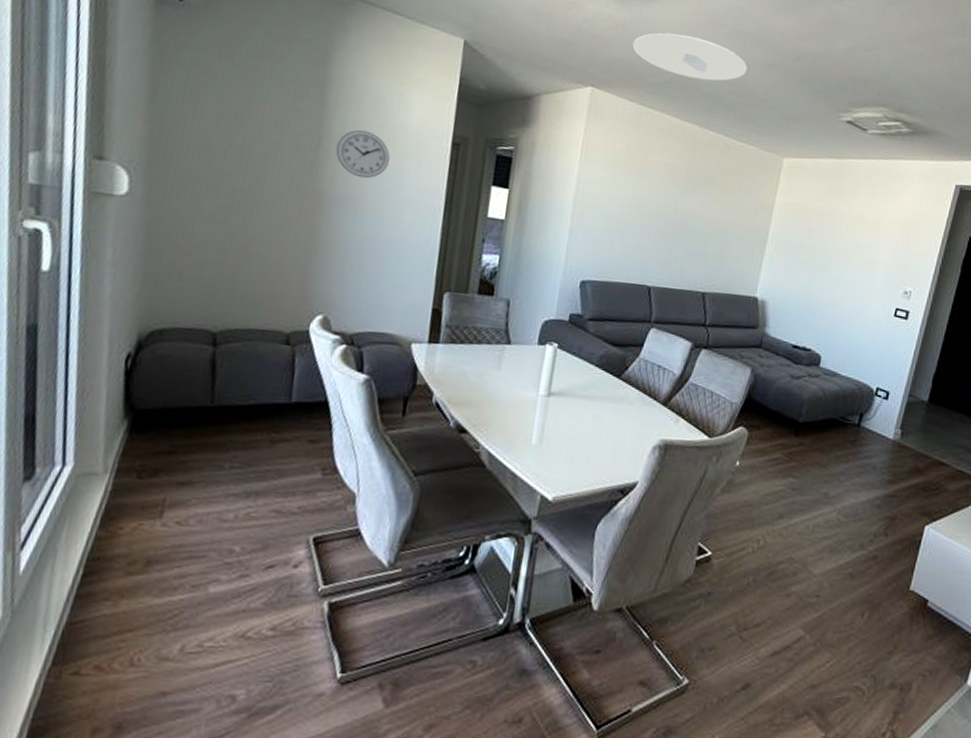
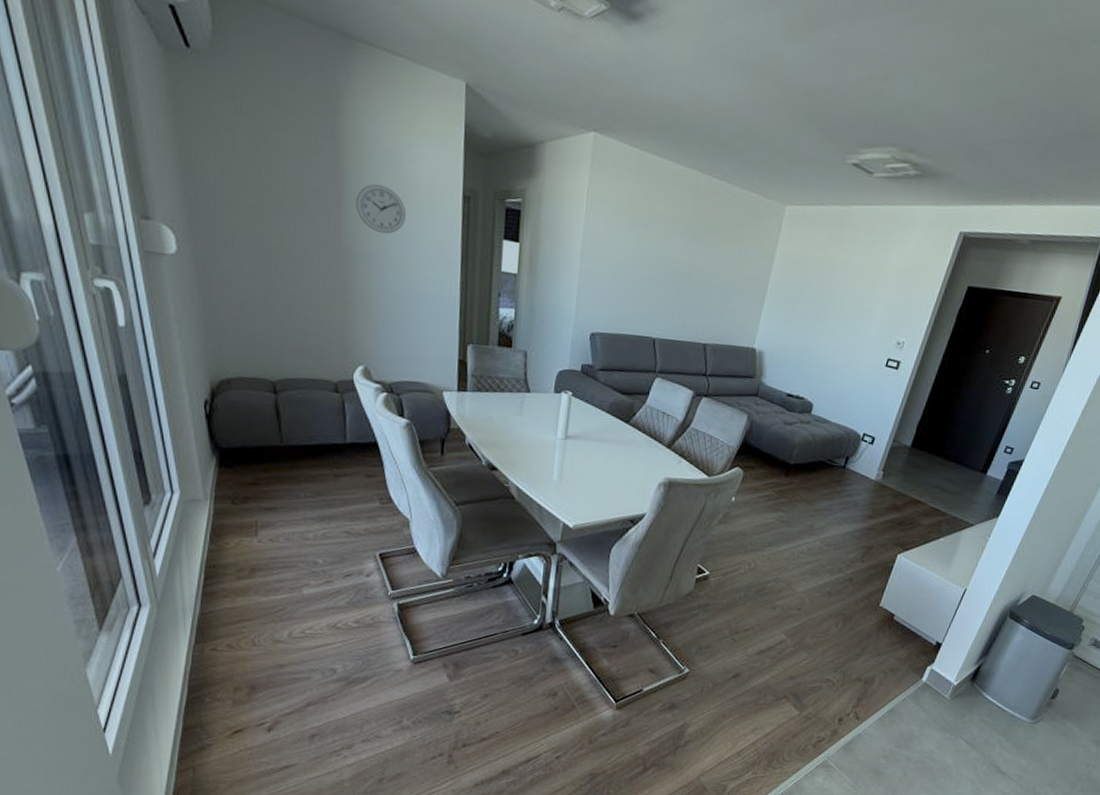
ceiling lamp: present [633,32,748,81] -> none [635,67,753,122]

